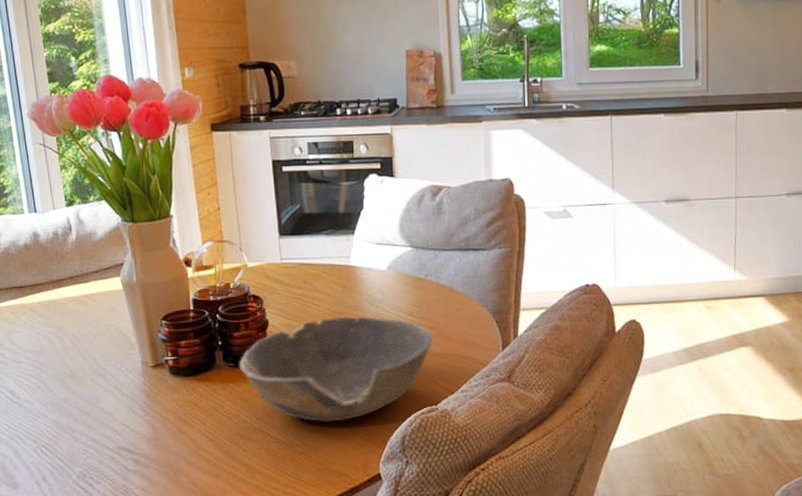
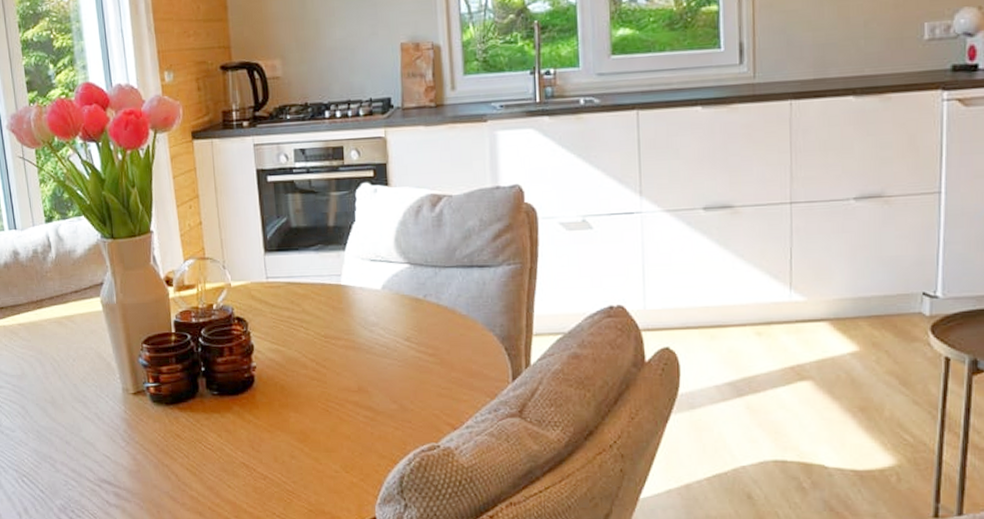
bowl: present [239,316,433,422] -> none [223,341,434,458]

